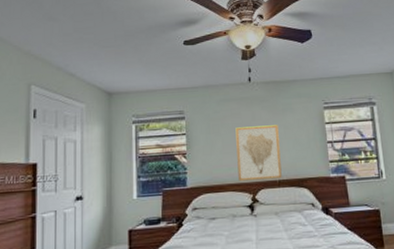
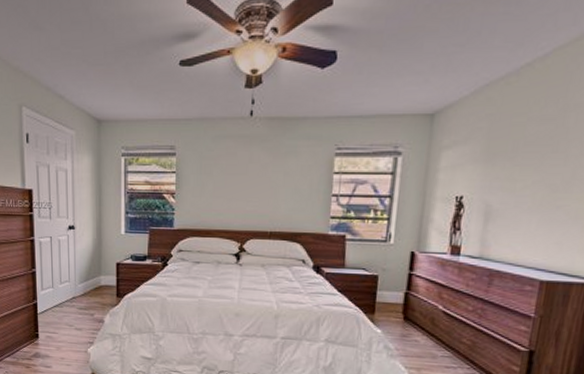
wall art: present [235,125,282,182] -> none [227,169,278,230]

